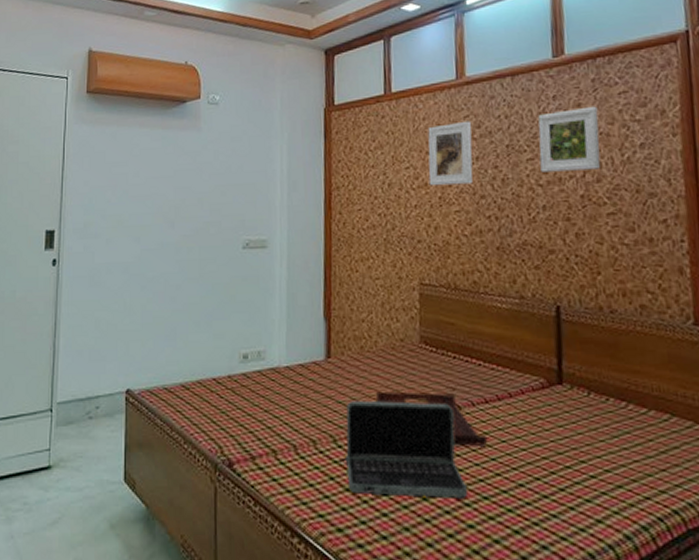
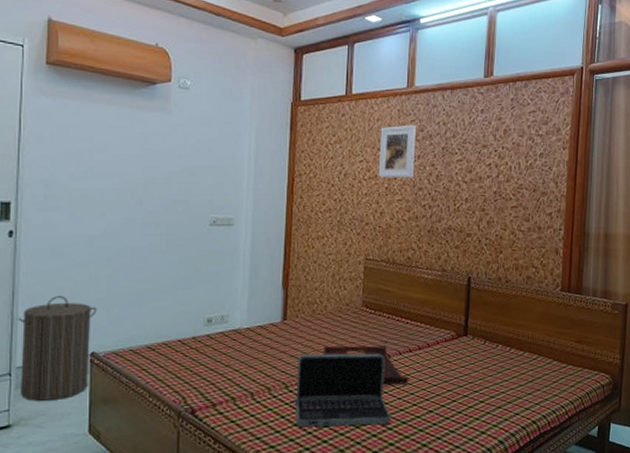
laundry hamper: none [57,326,132,441] -> present [16,295,97,401]
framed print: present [538,106,601,173] -> none [467,121,513,172]

